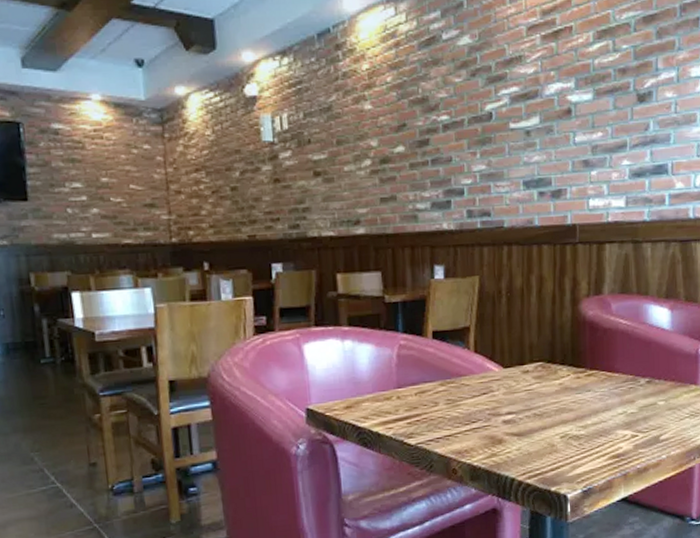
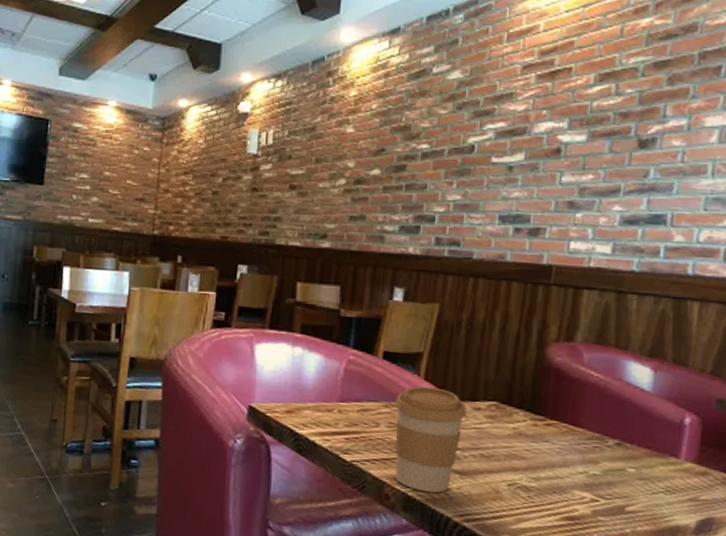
coffee cup: none [450,358,516,459] -> present [395,386,467,493]

